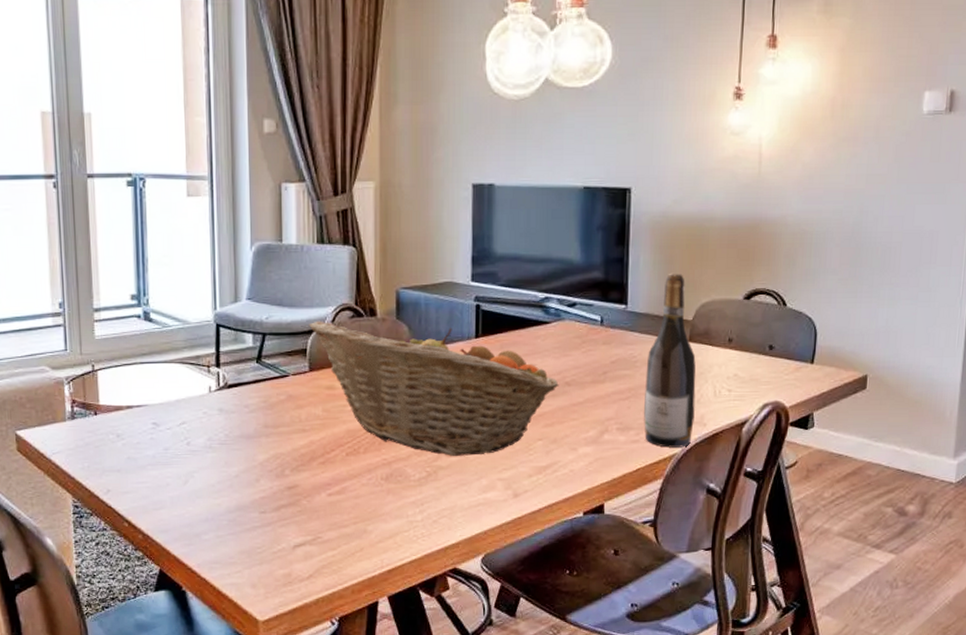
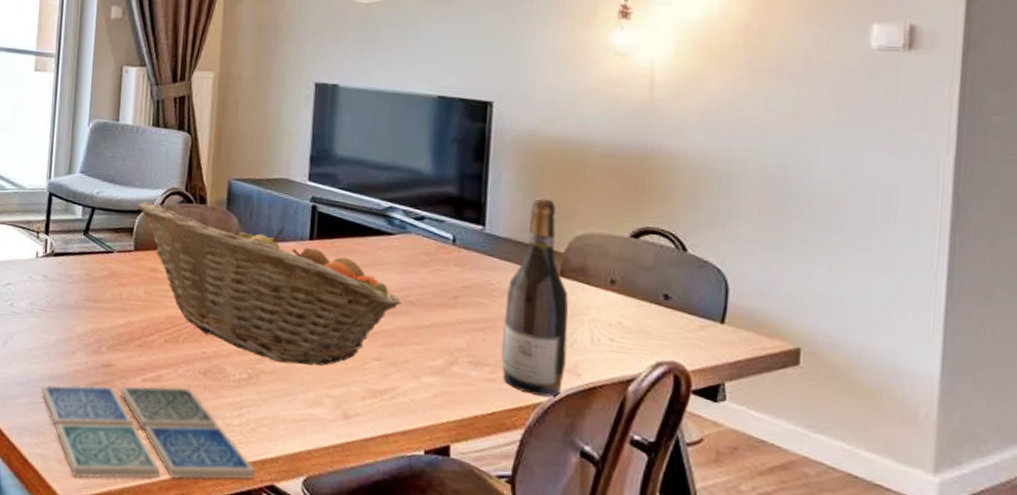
drink coaster: none [229,495,439,597] -> present [41,384,256,480]

